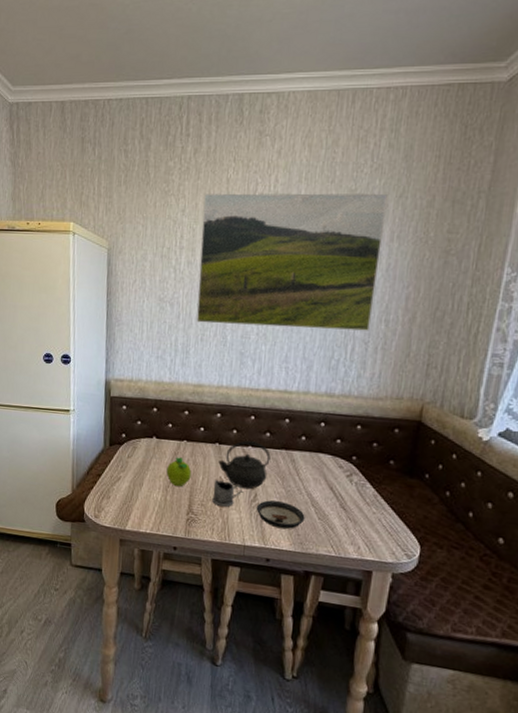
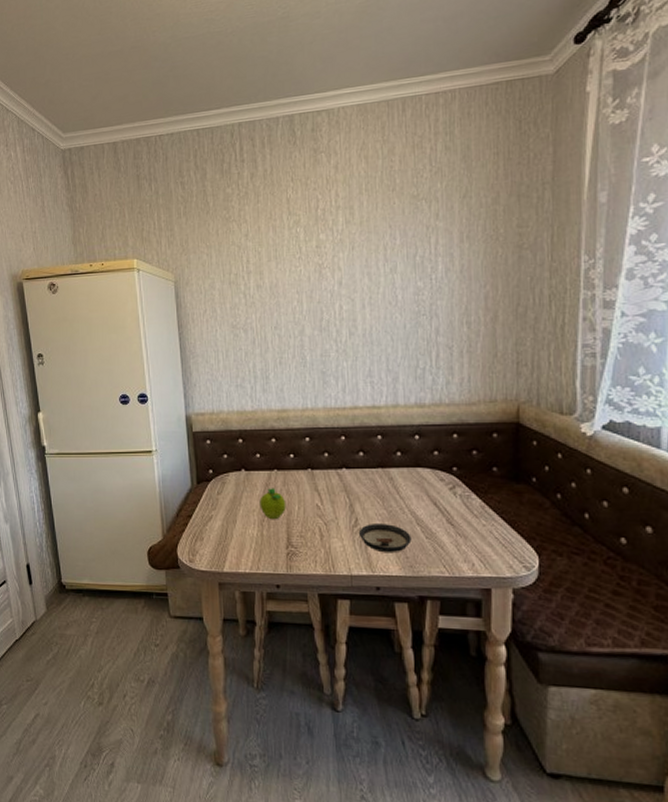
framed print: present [196,193,388,331] -> none [266,196,453,346]
tea glass holder: present [212,480,242,507] -> none [311,508,341,536]
kettle: present [218,440,271,490] -> none [313,463,367,515]

